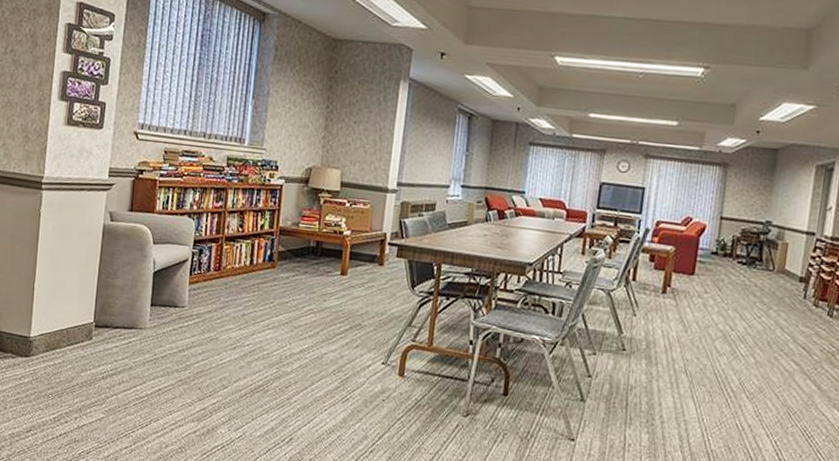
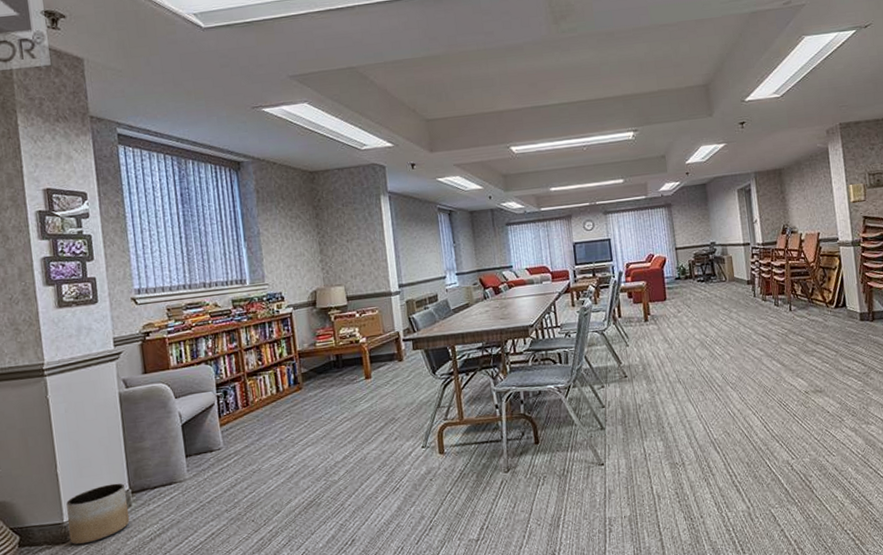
planter: none [32,311,91,365] -> present [66,483,130,545]

